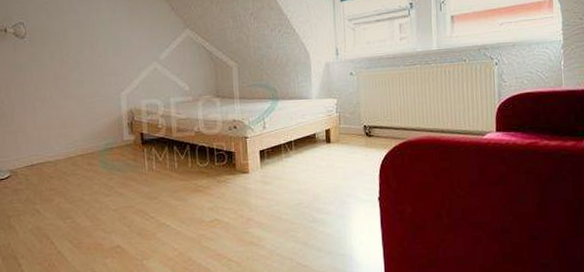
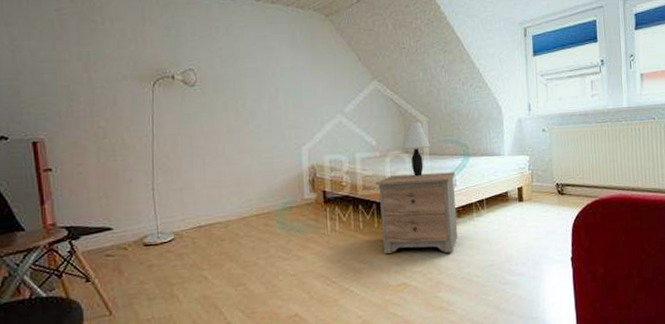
nightstand: none [188,114,268,192] -> present [375,172,458,254]
table lamp: none [213,68,240,120] -> present [402,122,430,177]

